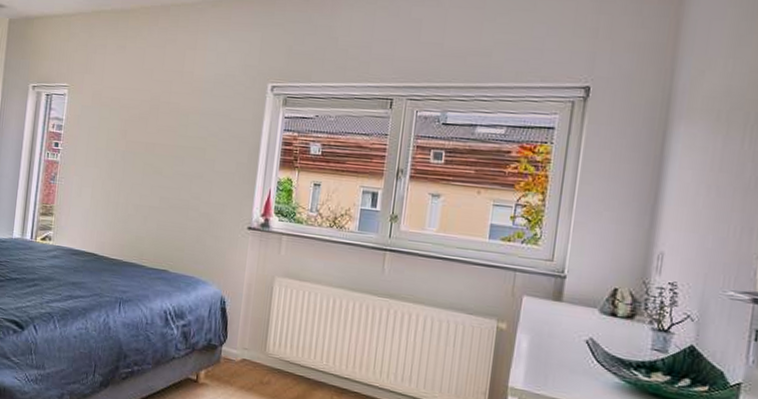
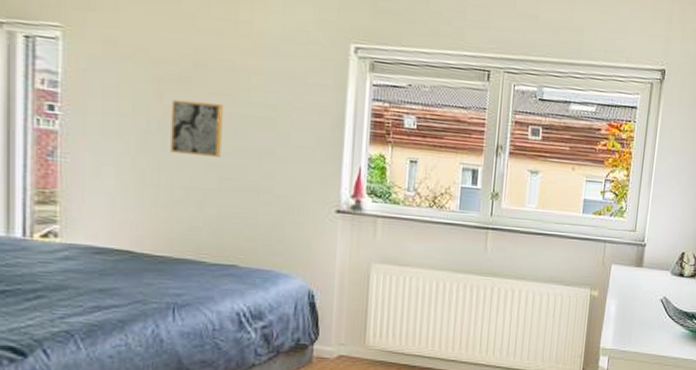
wall art: none [128,136,167,181] -> present [171,99,223,157]

